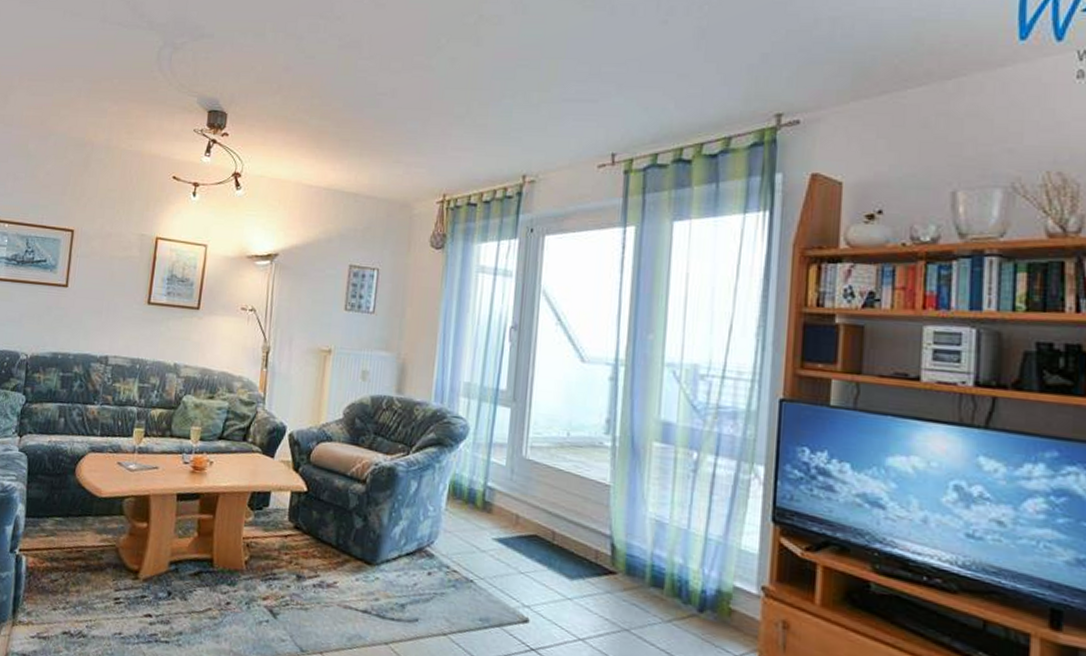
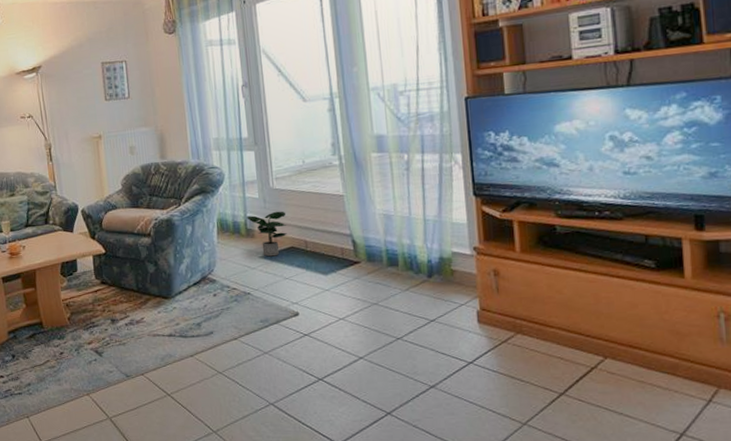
potted plant: none [487,485,536,543] -> present [247,211,287,257]

